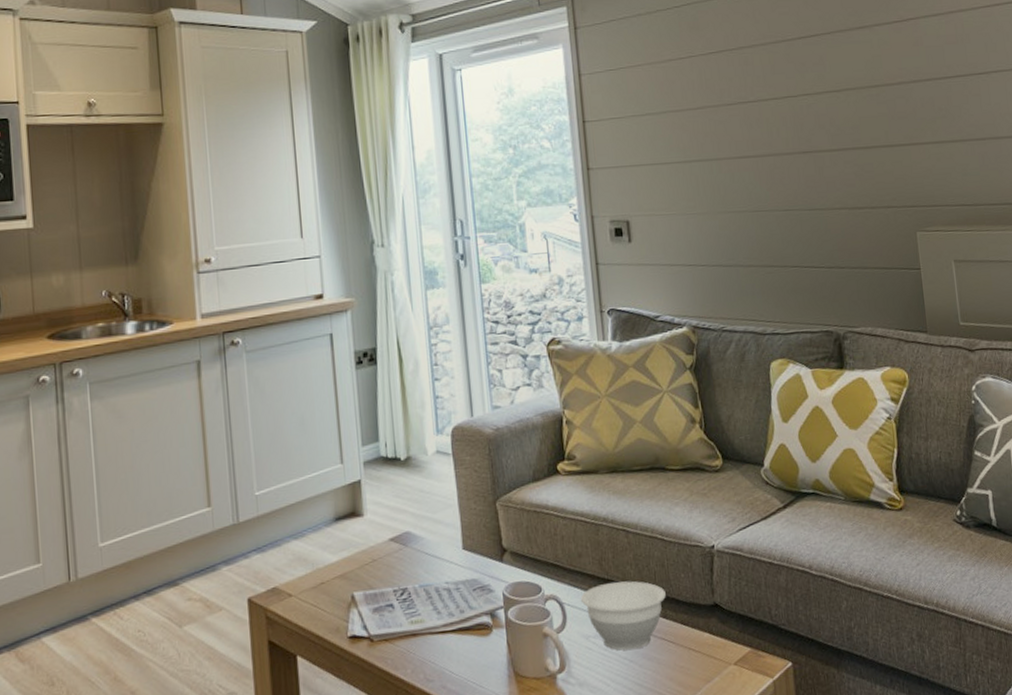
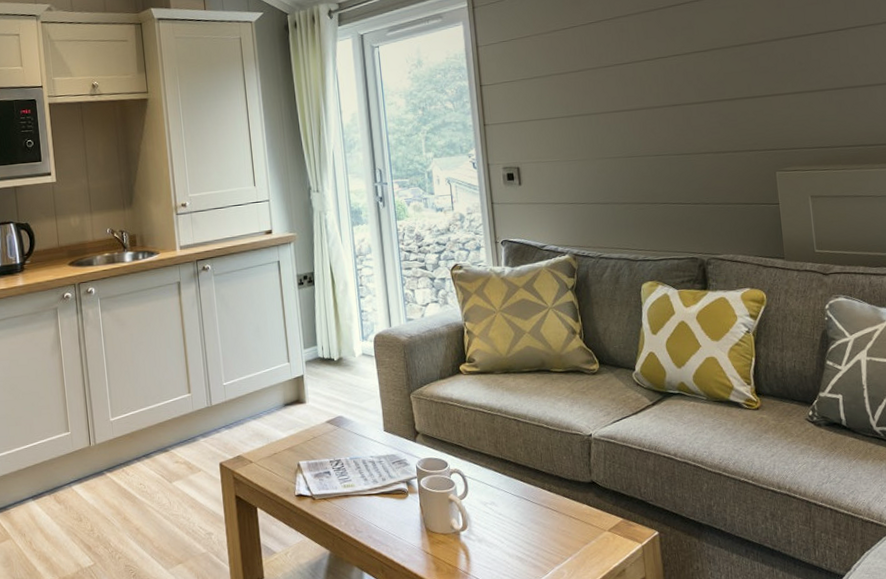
bowl: present [581,581,666,651] -> none [480,460,550,516]

